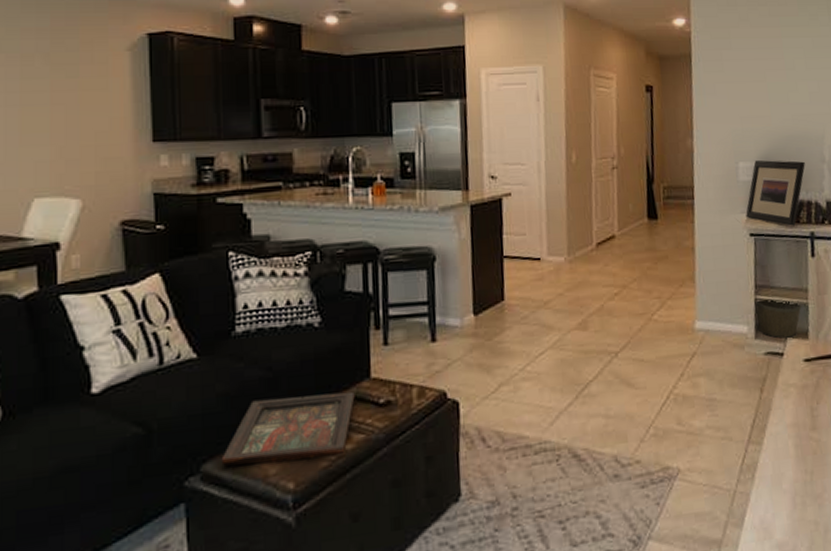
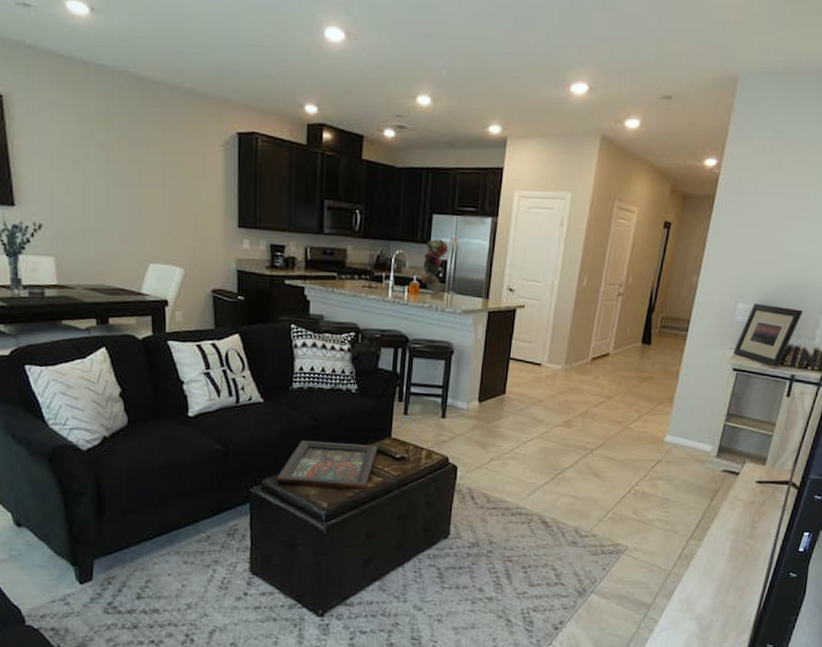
bouquet: none [386,129,434,194] -> present [421,239,459,296]
basket: present [754,300,802,339] -> none [722,426,766,462]

